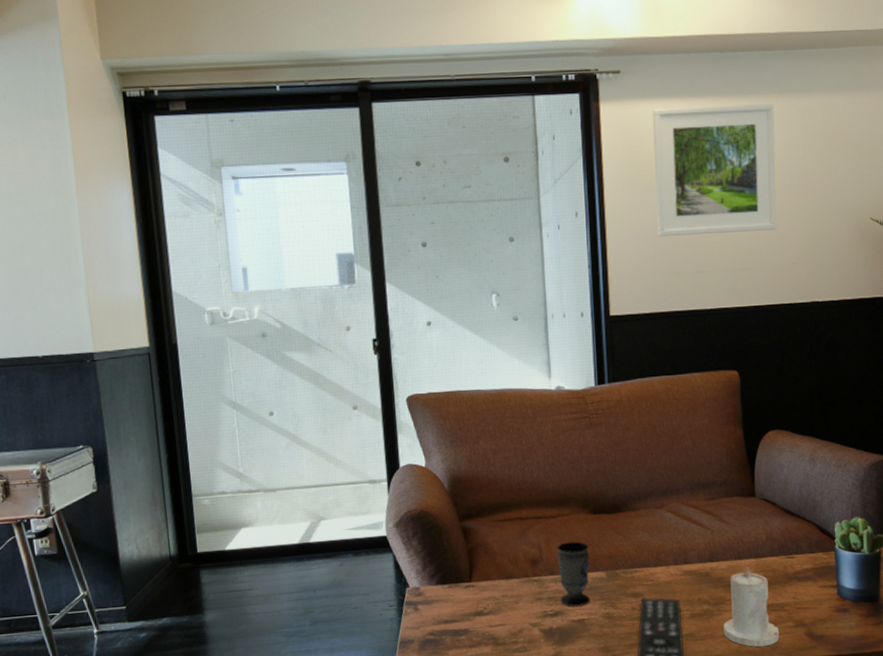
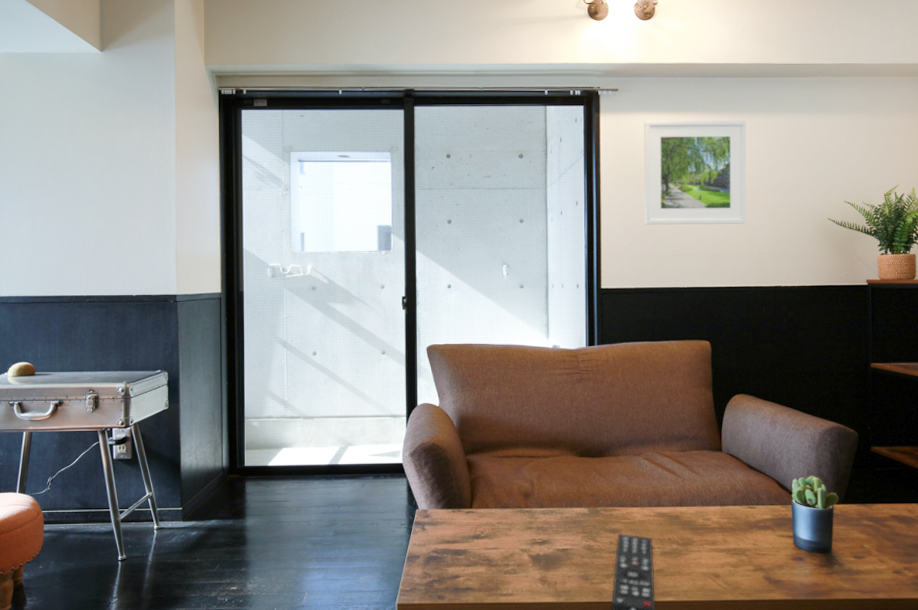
cup: present [557,541,590,607] -> none [547,480,574,537]
candle: present [723,566,780,647] -> none [690,513,741,586]

